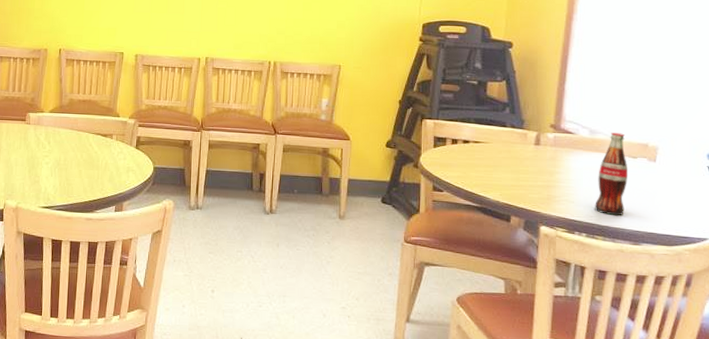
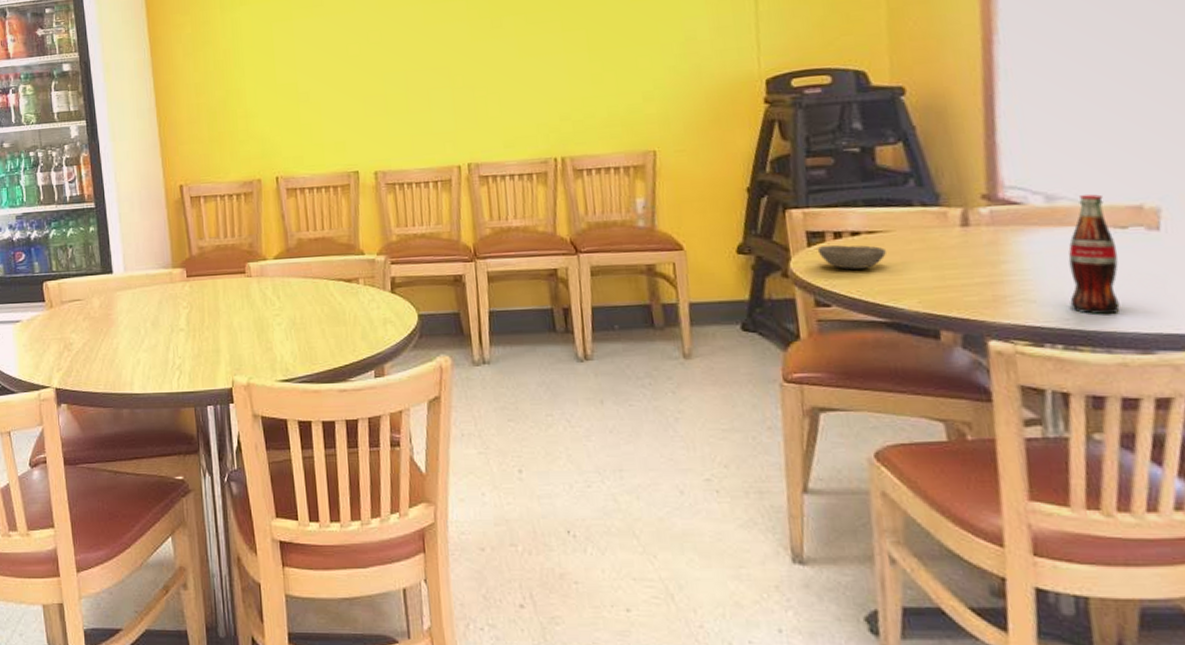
bowl: none [440,148,484,167] -> present [817,245,886,270]

